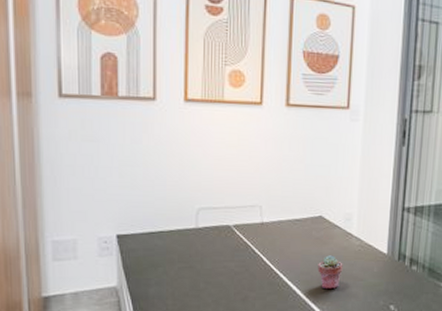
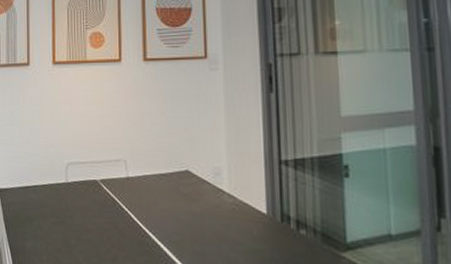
potted succulent: present [318,255,343,289] -> none [189,214,217,252]

